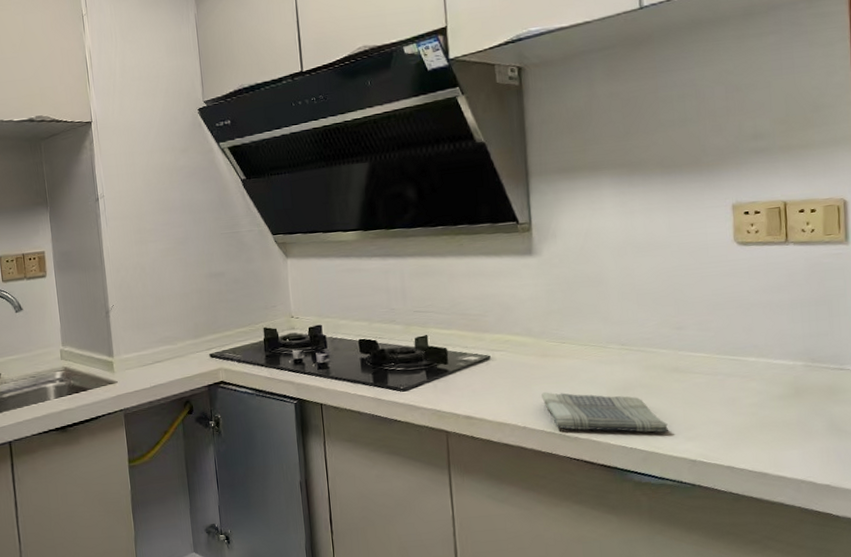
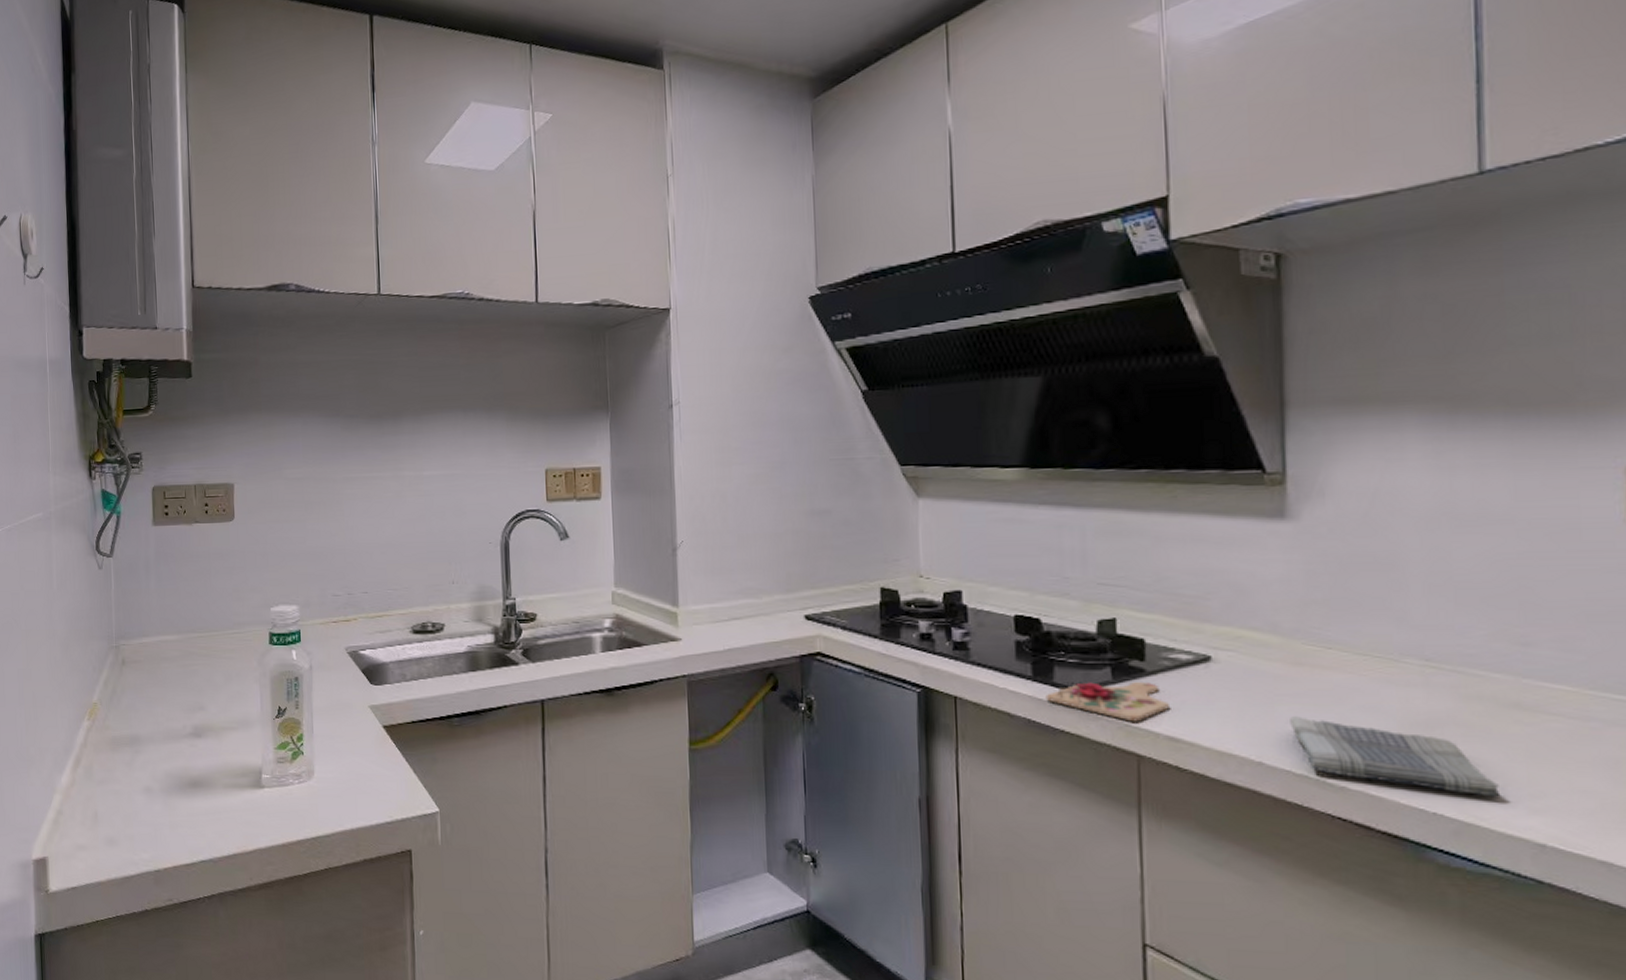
cutting board: none [383,379,465,408] -> present [1045,682,1169,722]

